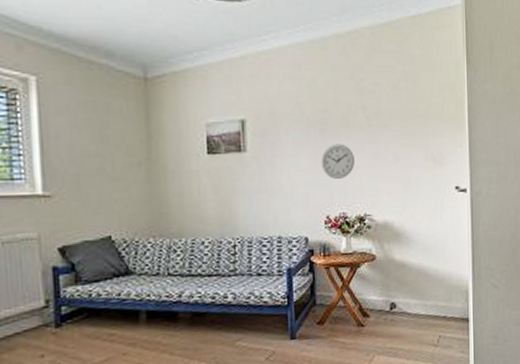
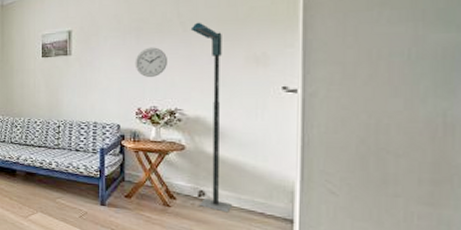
floor lamp: none [375,117,421,322] -> present [190,22,233,213]

